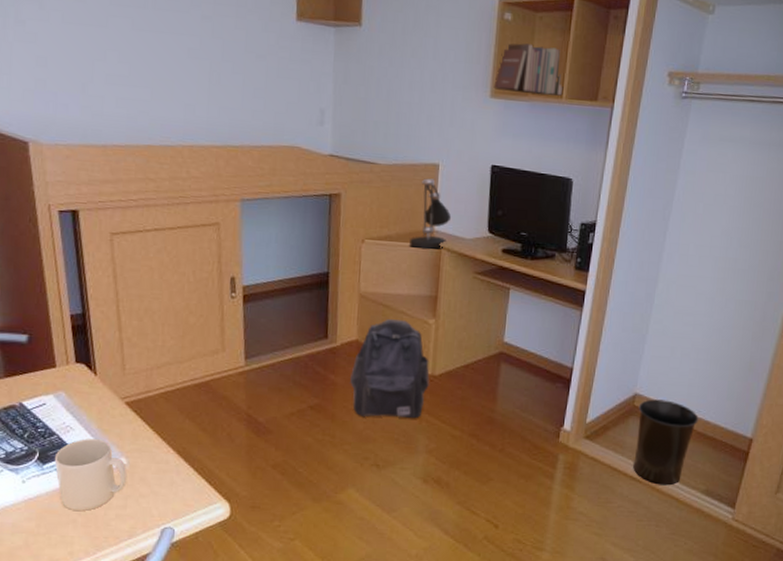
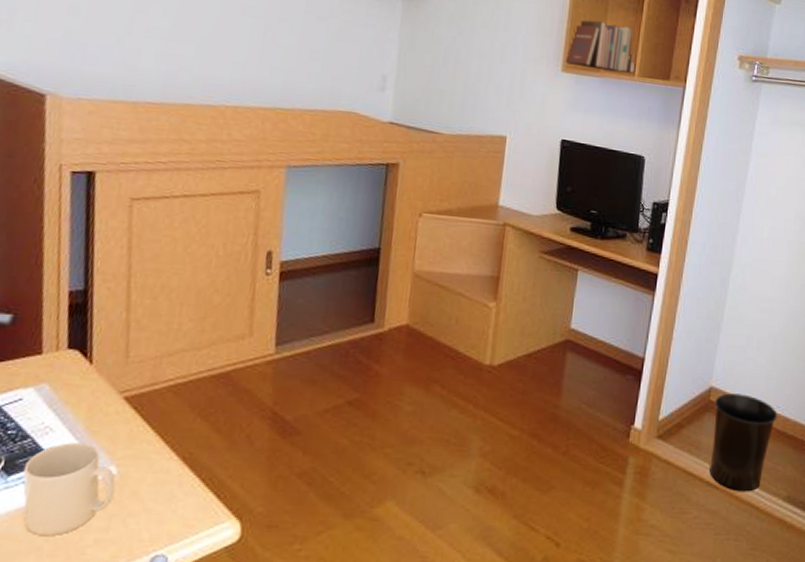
backpack: present [350,319,430,419] -> none [396,301,488,417]
desk lamp: present [410,178,452,250] -> none [471,150,518,226]

